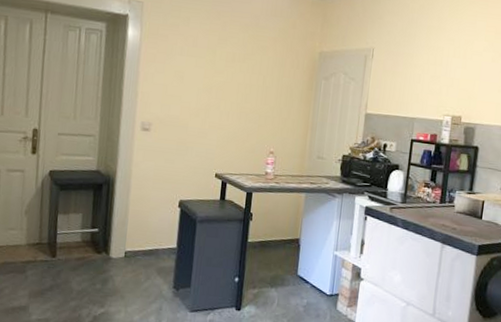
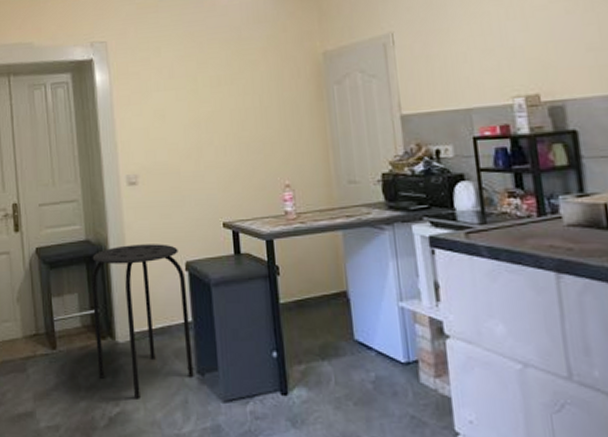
stool: none [90,179,177,303] -> present [91,244,194,398]

